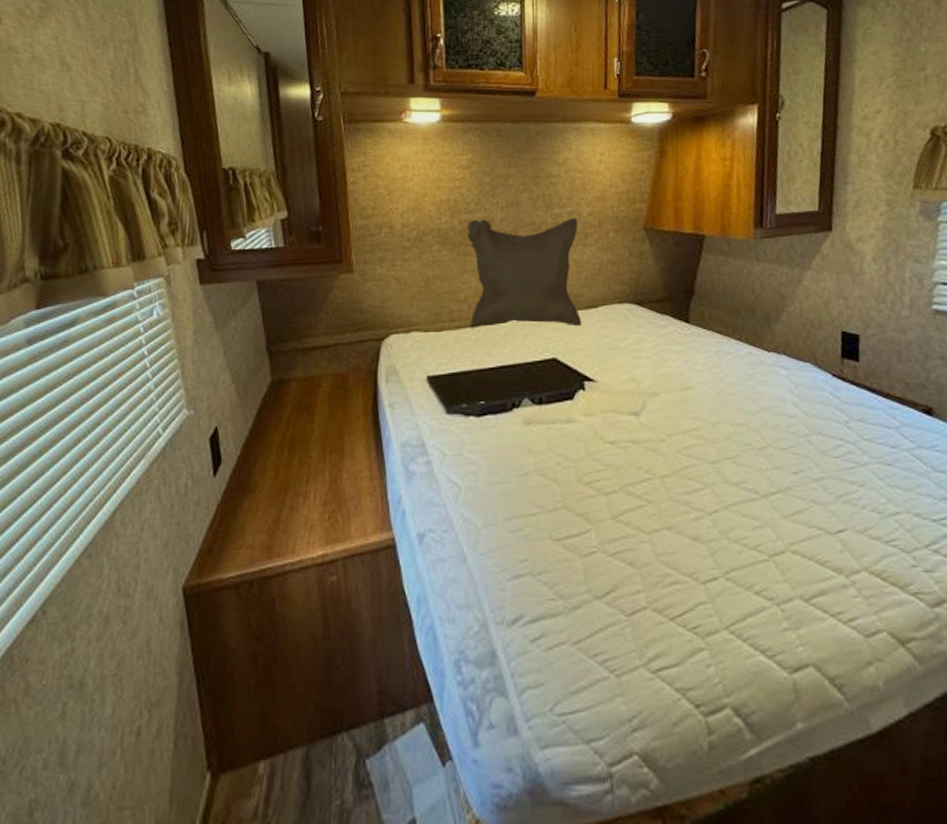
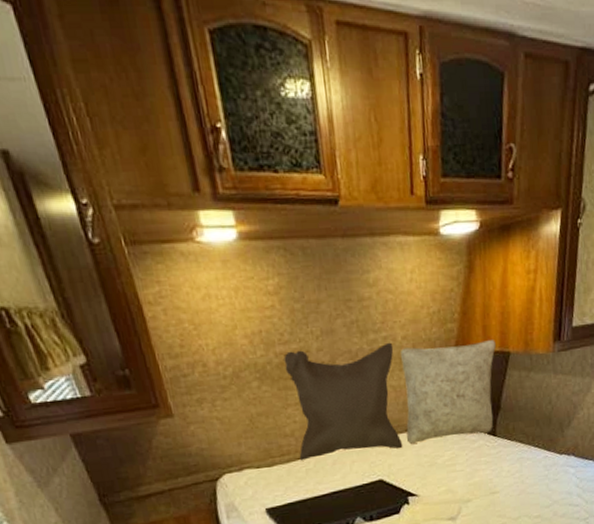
pillow: none [585,222,689,322] -> present [400,340,496,444]

